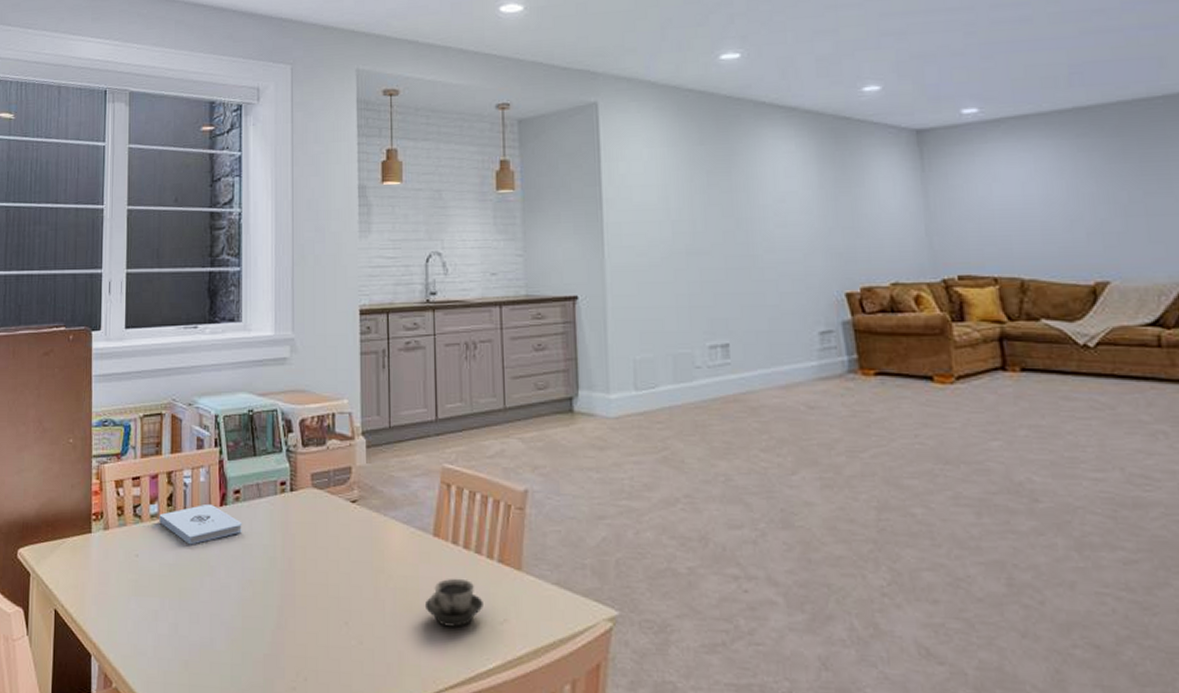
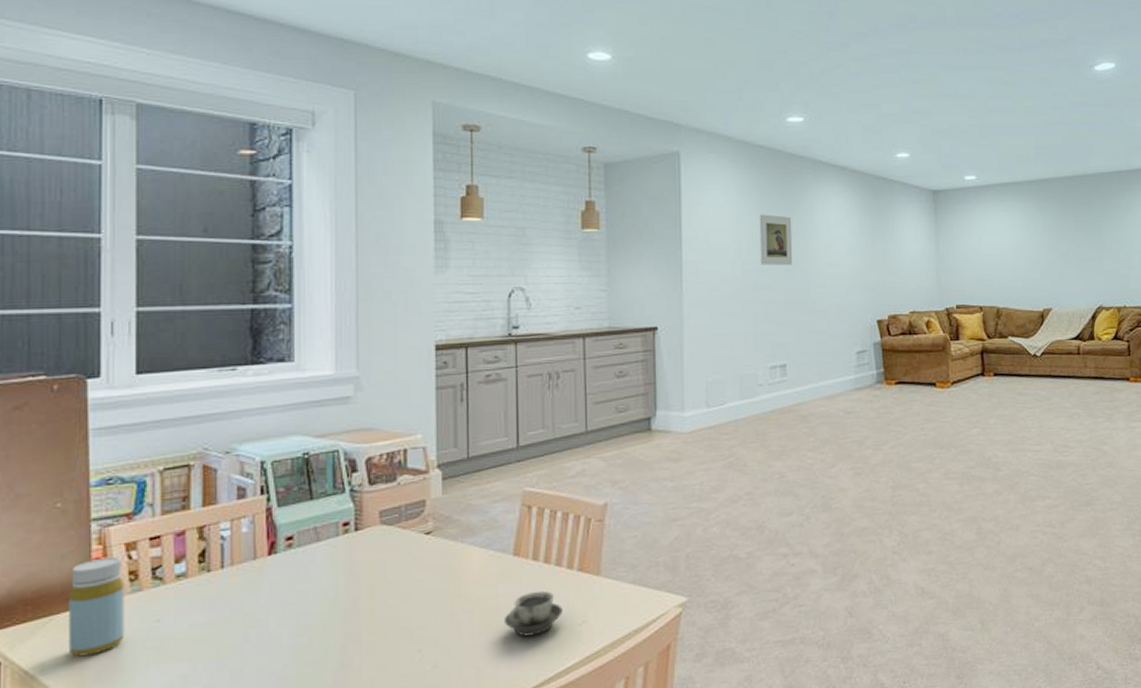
bottle: none [75,491,114,579] -> present [69,556,125,657]
notepad: present [159,503,242,545] -> none [188,554,296,601]
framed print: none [690,167,733,227] -> present [759,214,793,266]

